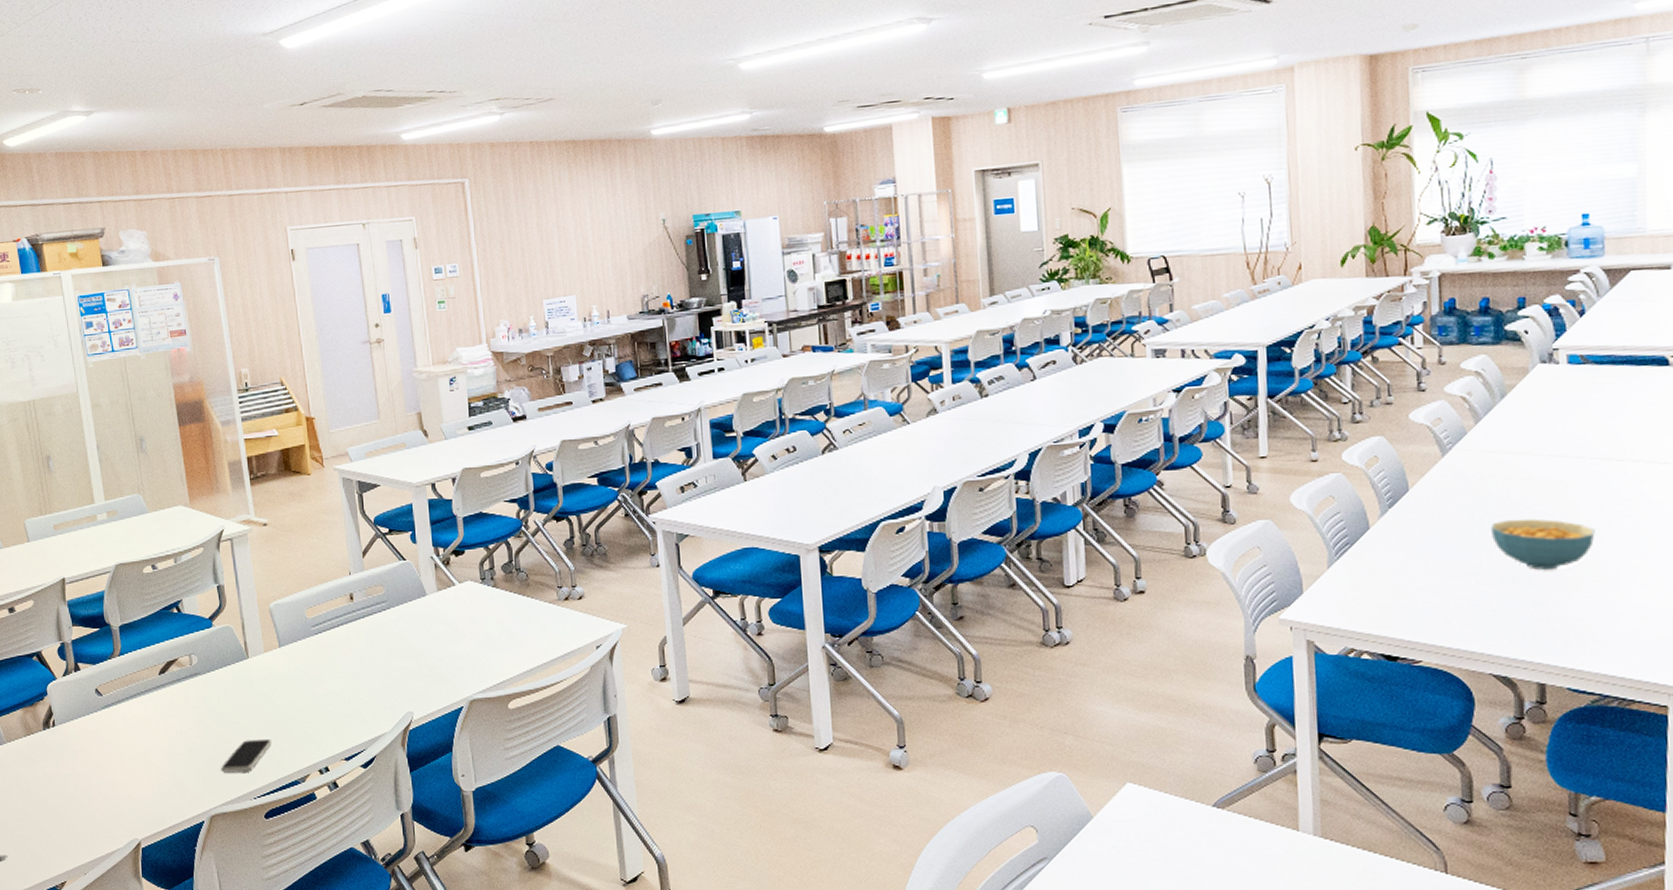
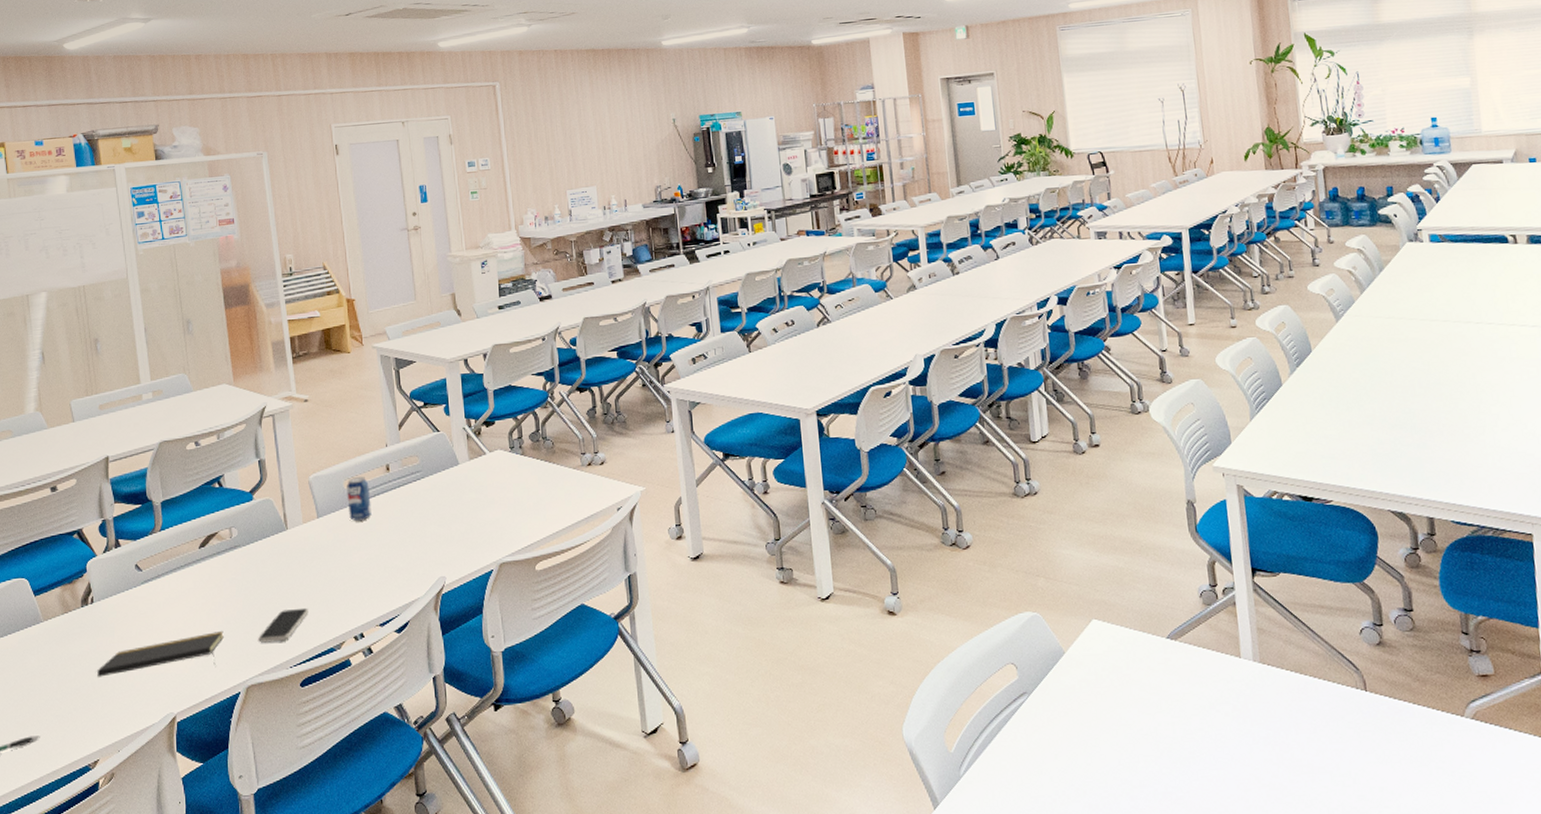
notepad: none [61,758,186,800] -> present [97,630,224,677]
beverage can: none [309,605,335,652] -> present [347,476,372,522]
cereal bowl: present [1491,518,1595,570] -> none [1380,374,1463,418]

